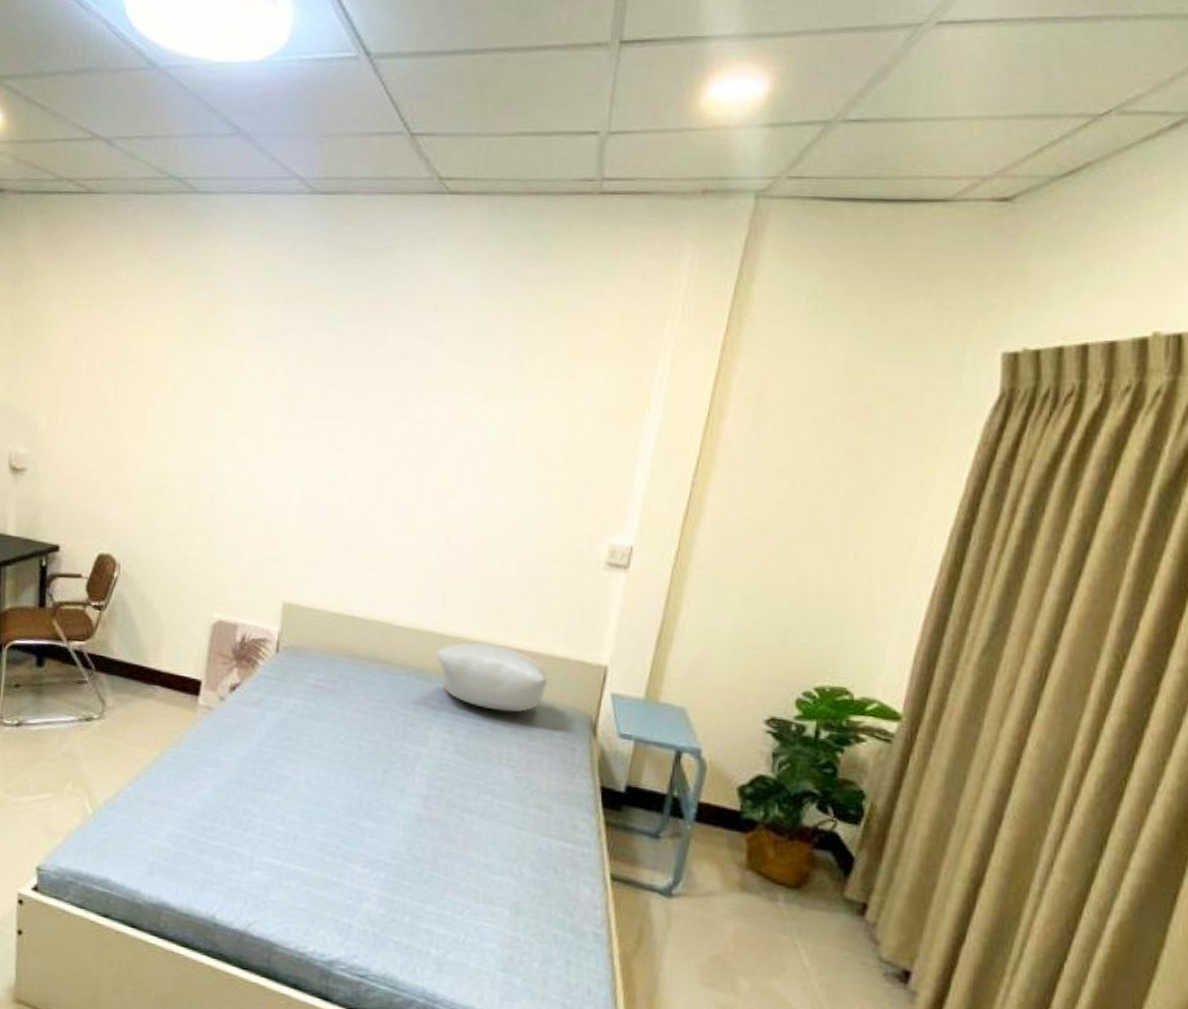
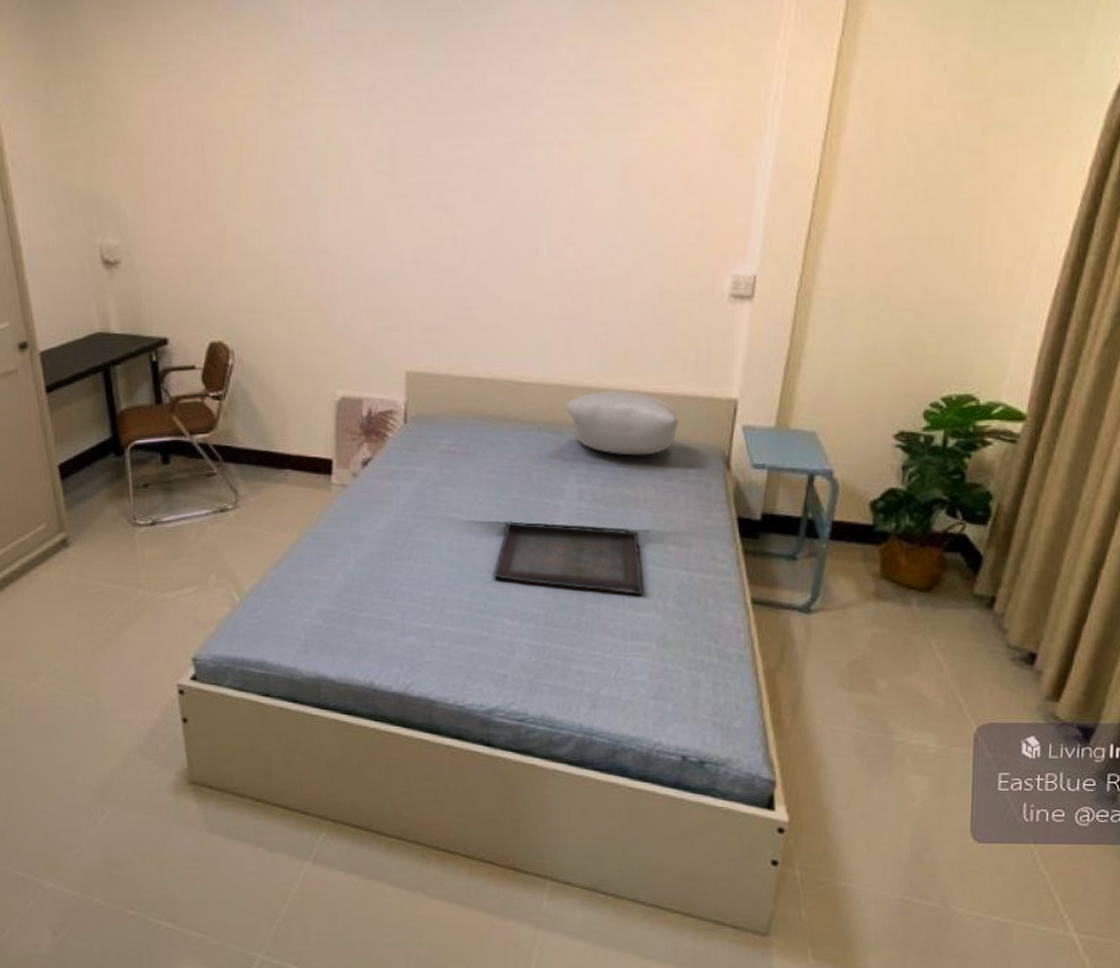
serving tray: none [348,762,501,856] -> present [493,520,644,596]

